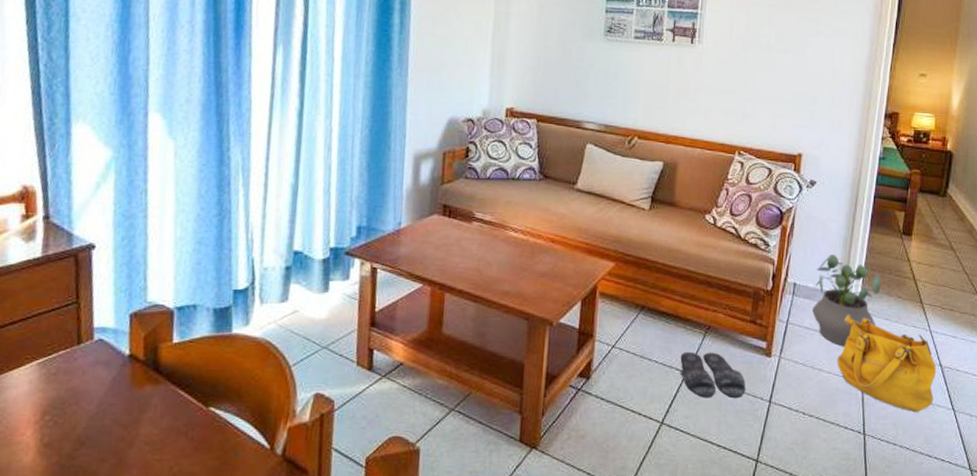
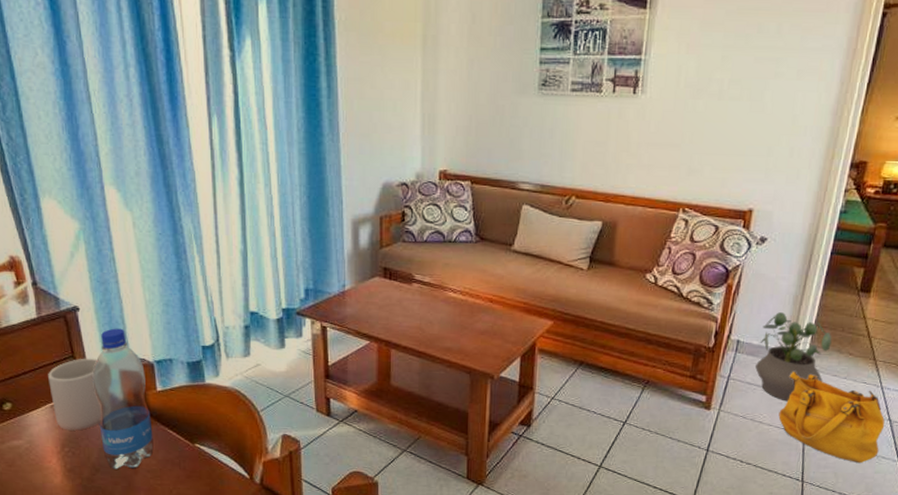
cup: none [40,304,107,394] -> present [48,358,102,431]
bottle: none [93,269,162,442] -> present [92,328,154,469]
slippers: present [679,351,746,399] -> none [618,404,684,447]

